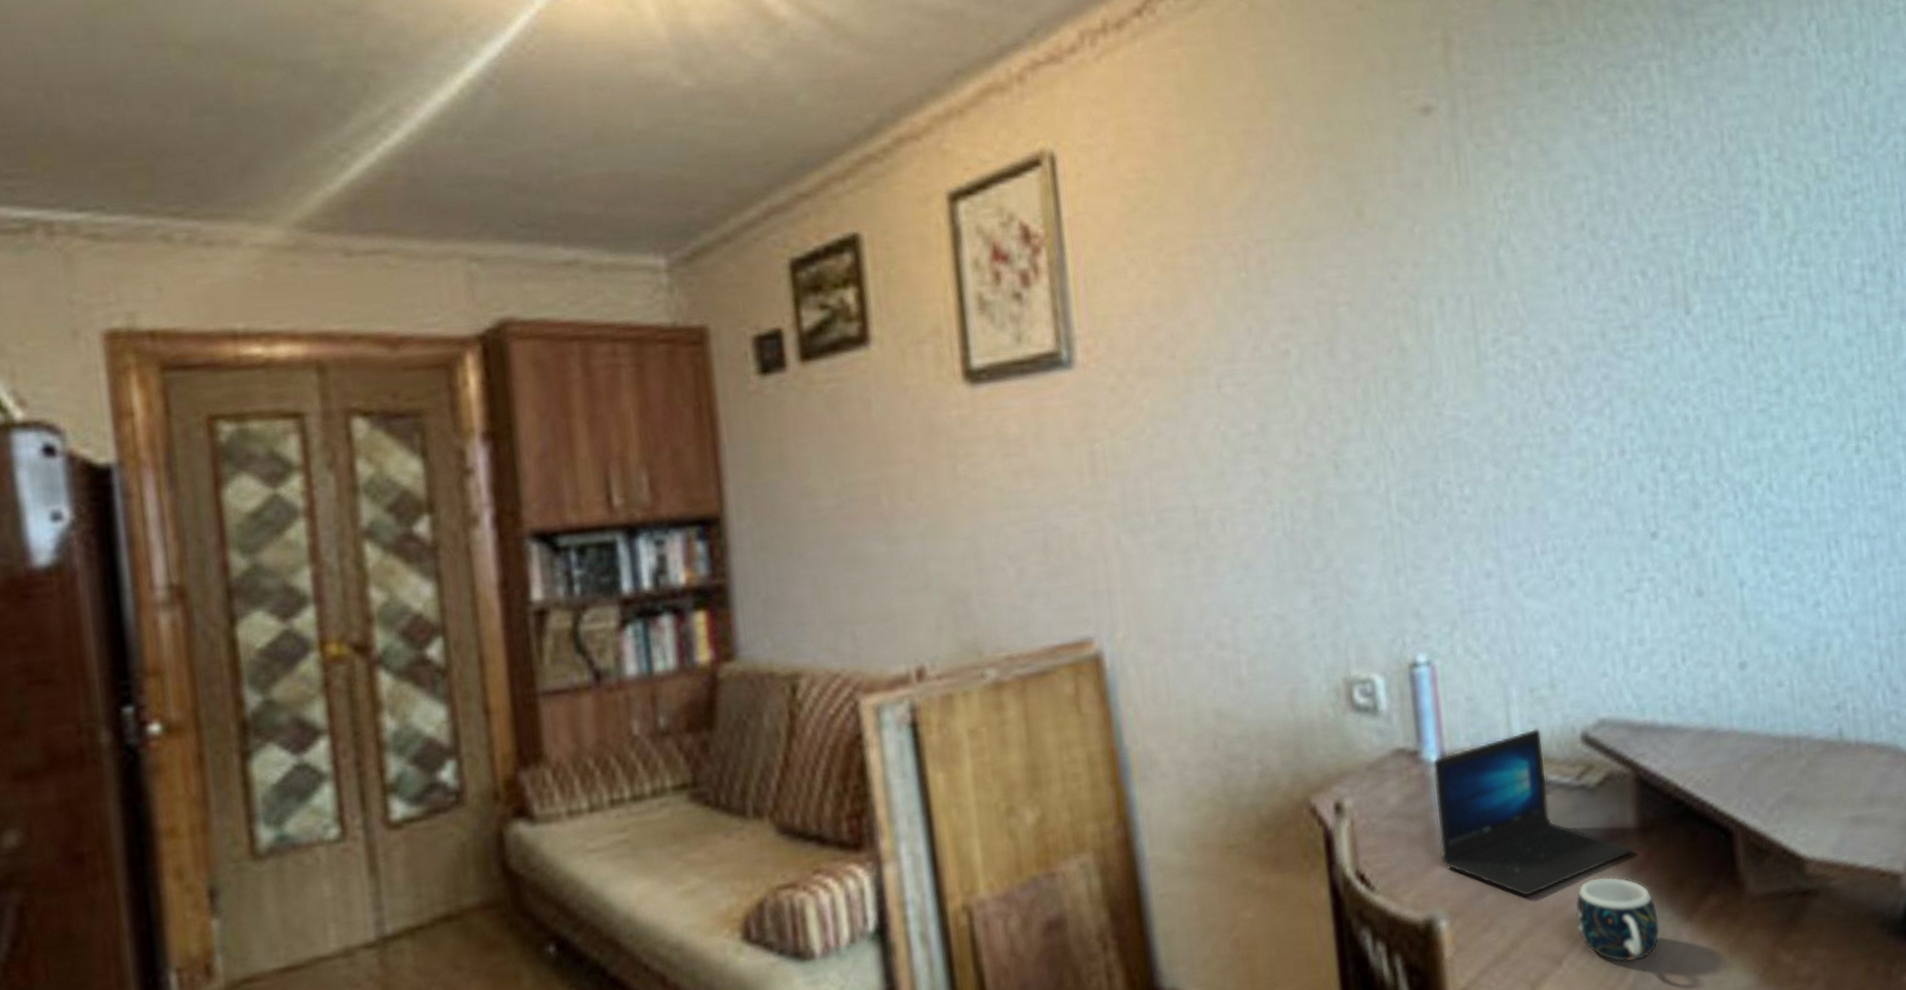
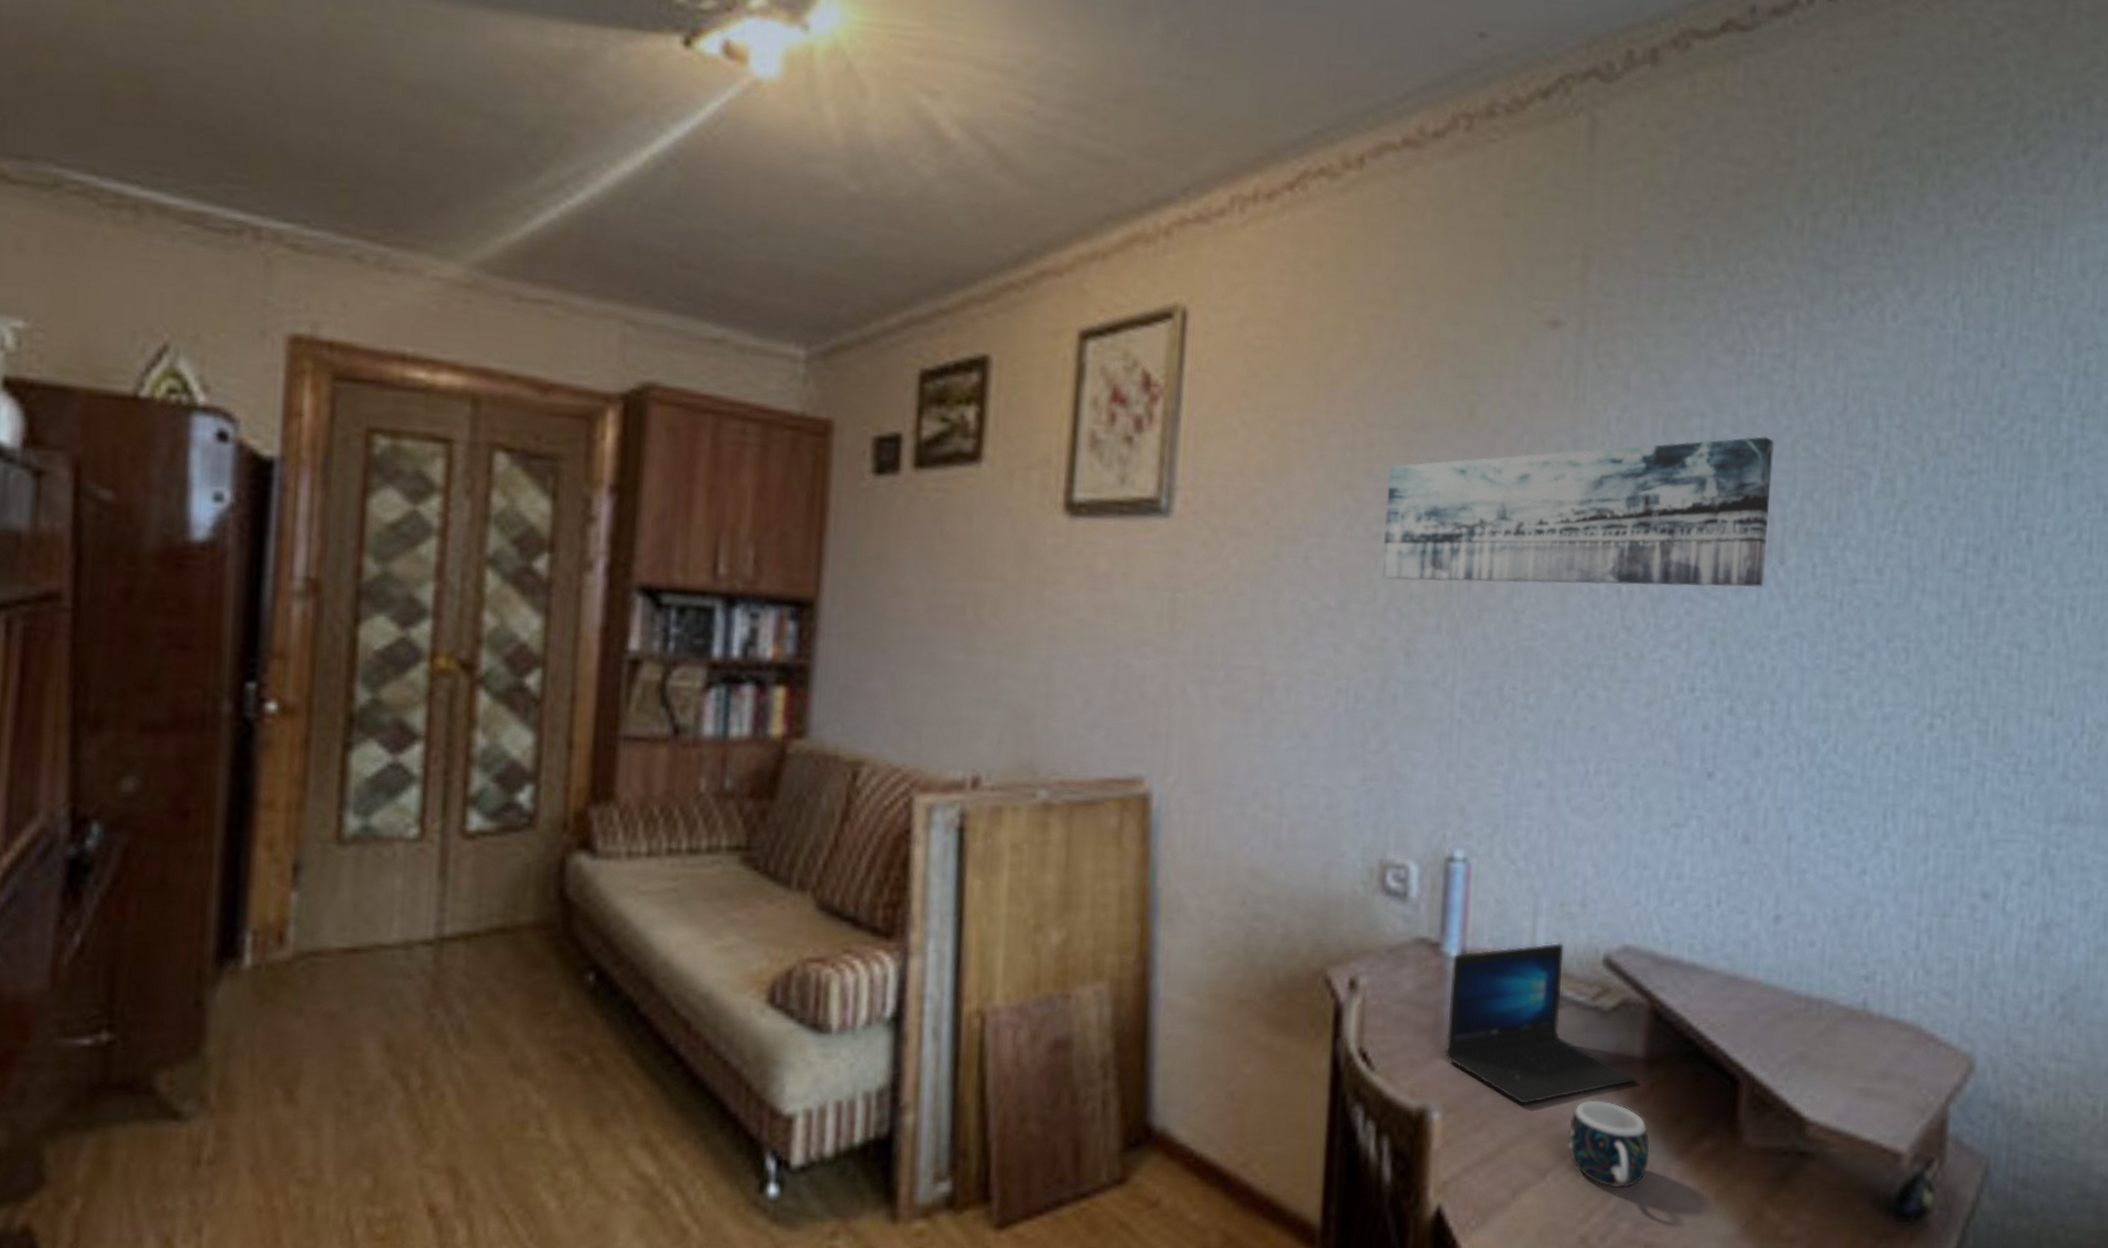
wall art: none [1287,190,1674,395] -> present [1382,437,1775,588]

